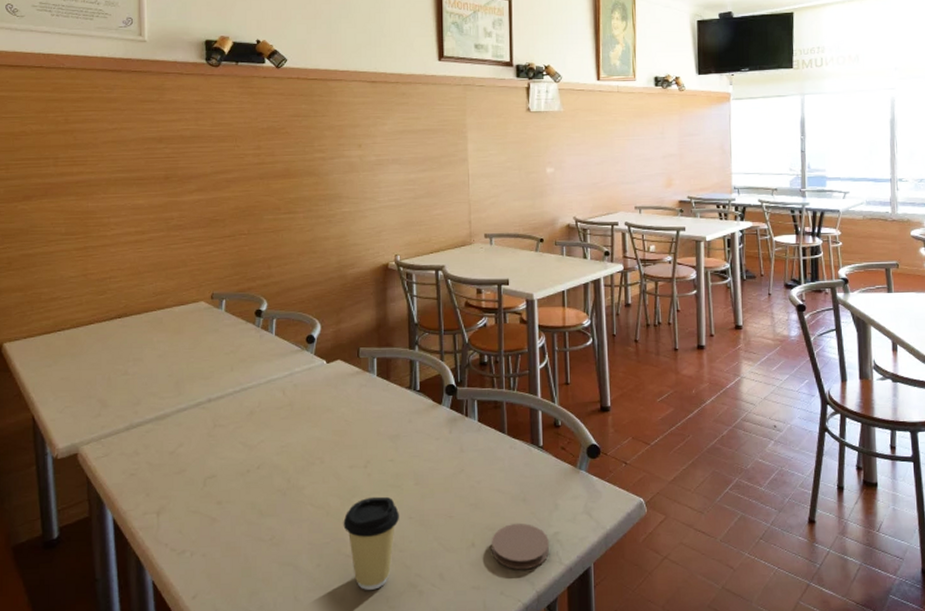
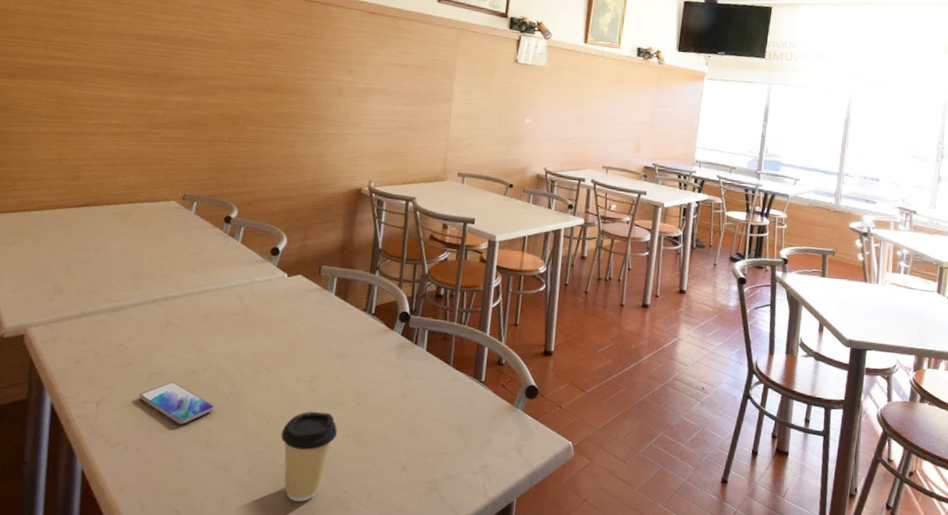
smartphone: none [197,483,273,526] -> present [139,382,214,425]
coaster: present [492,524,549,570] -> none [421,452,478,498]

